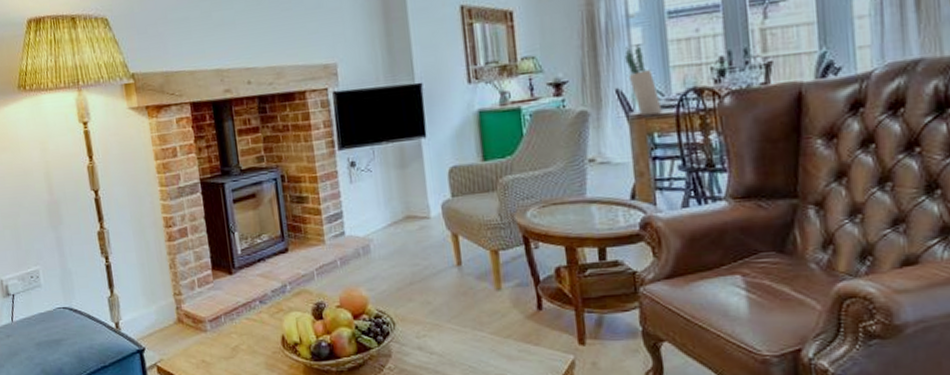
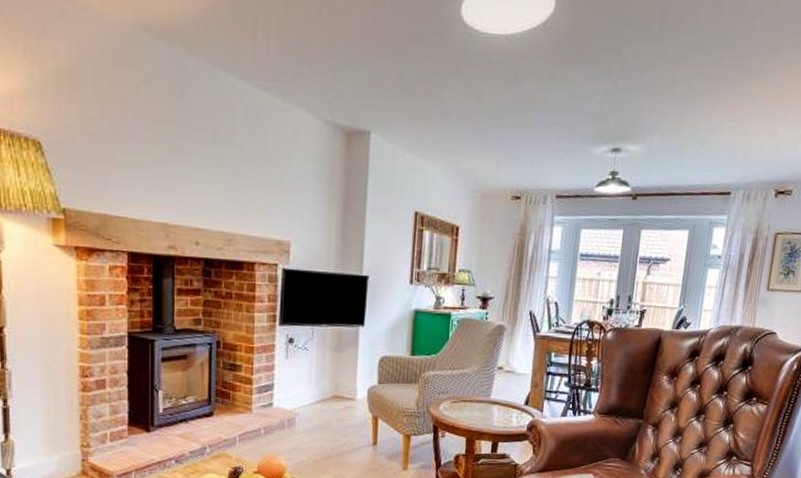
vase: present [625,44,662,117] -> none [541,276,562,339]

